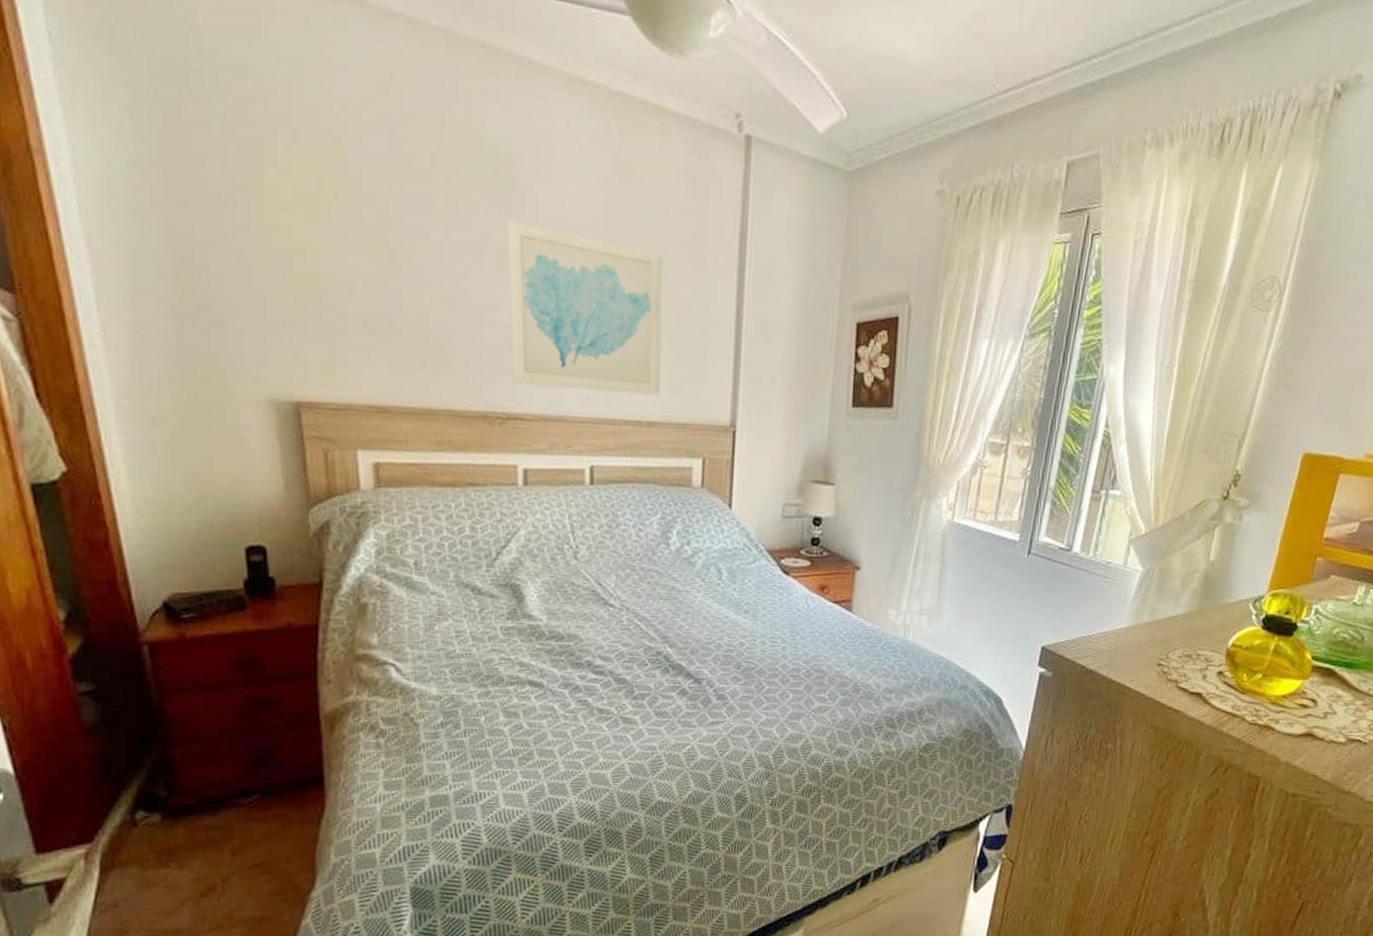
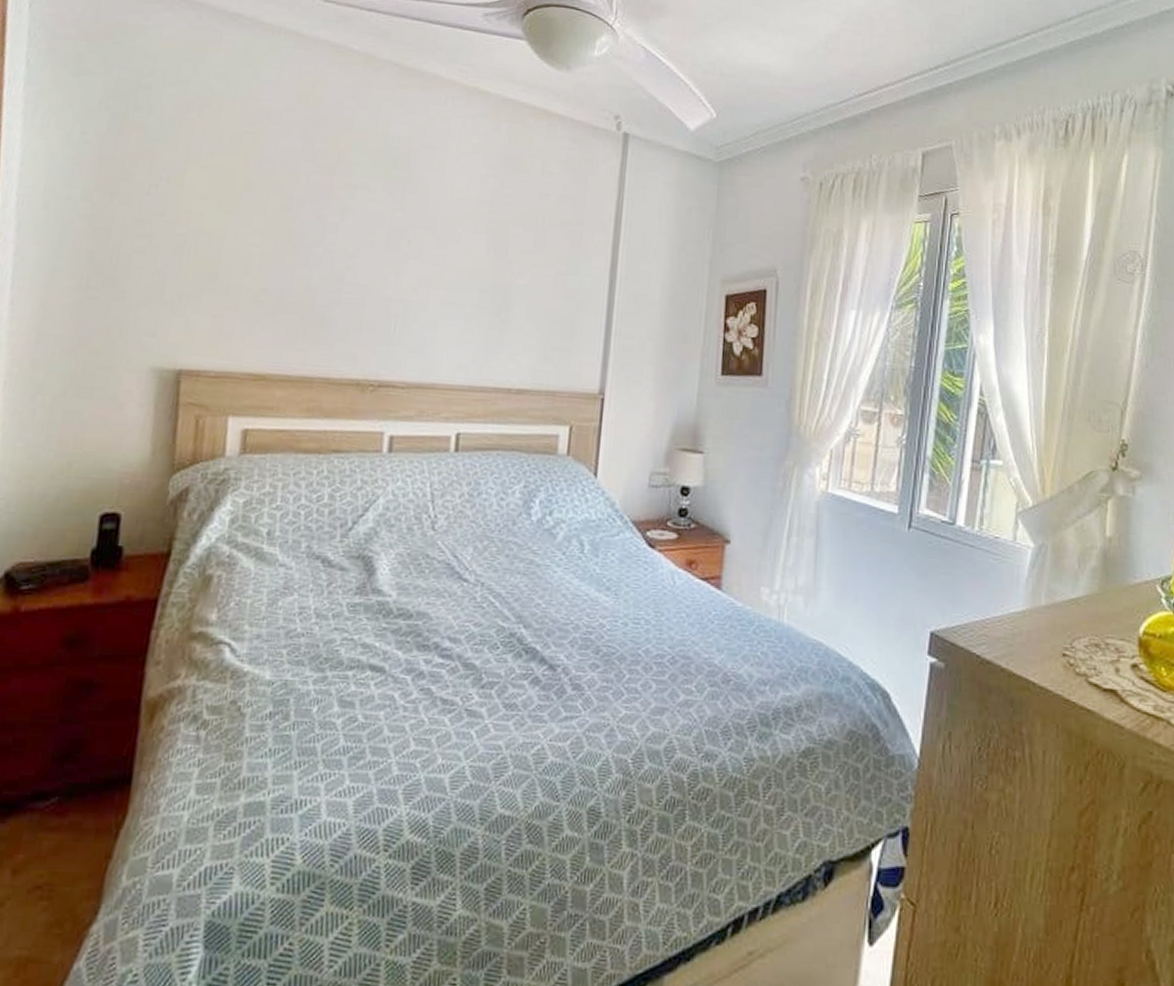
wall art: present [506,220,663,396] -> none [388,206,542,364]

